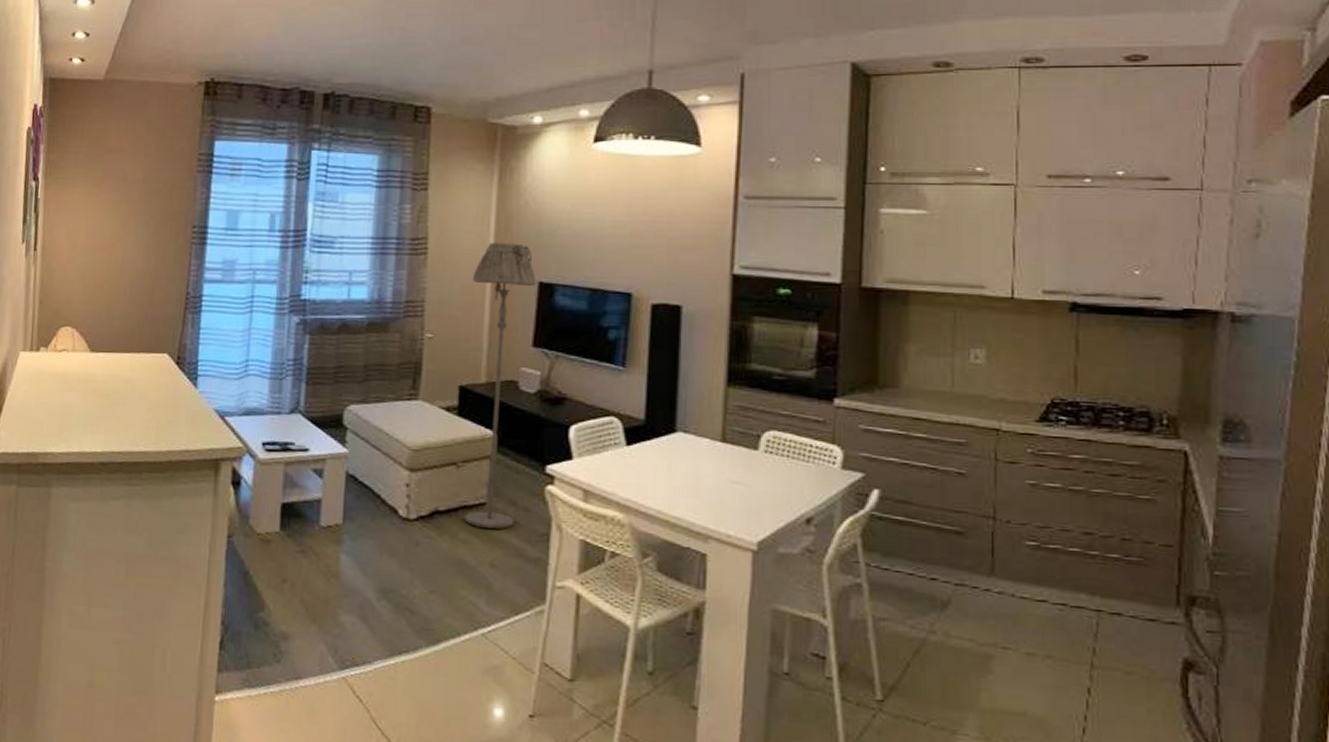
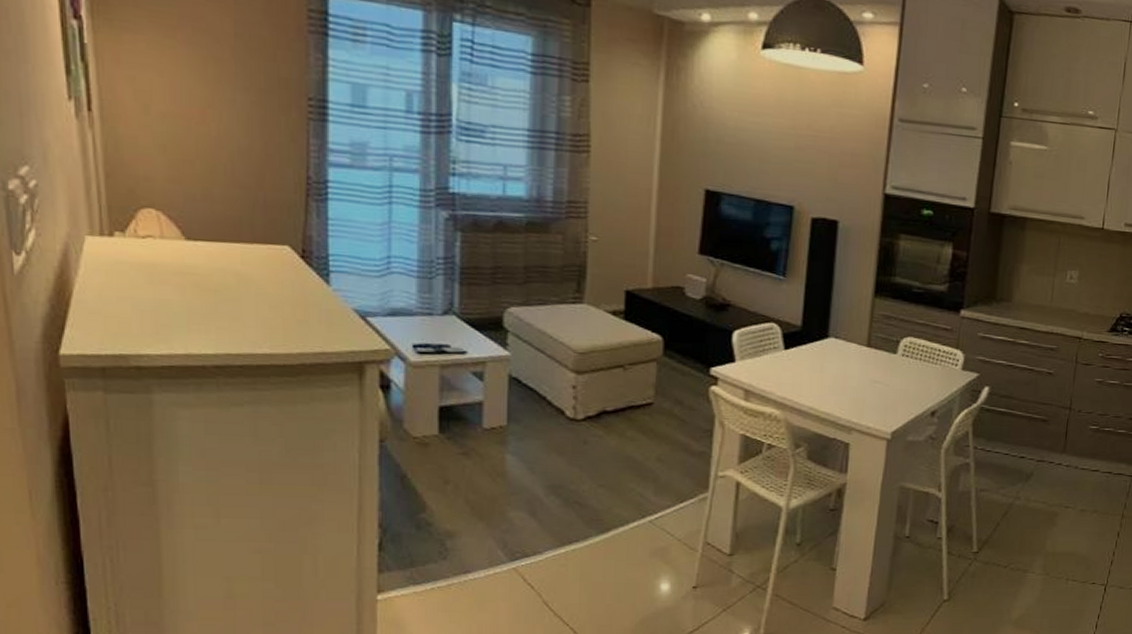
floor lamp: present [465,242,537,529] -> none [632,145,703,427]

